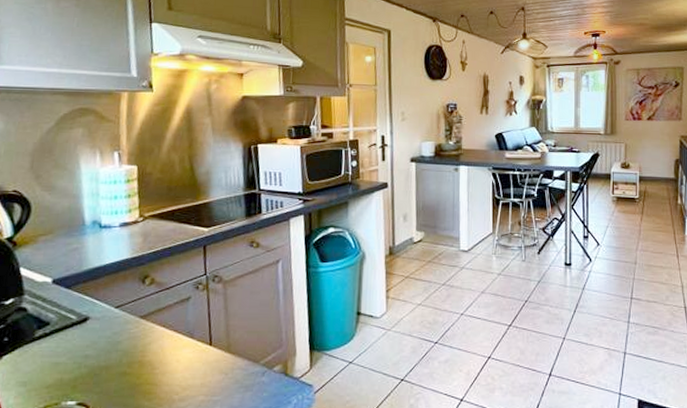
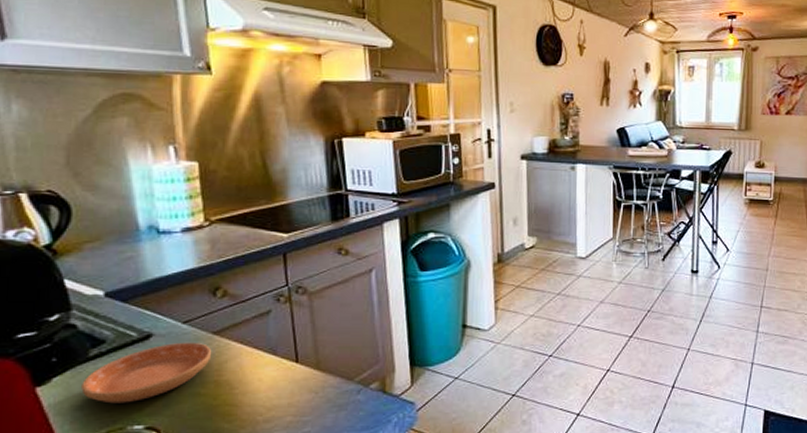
saucer: none [26,325,139,381] -> present [81,342,212,404]

